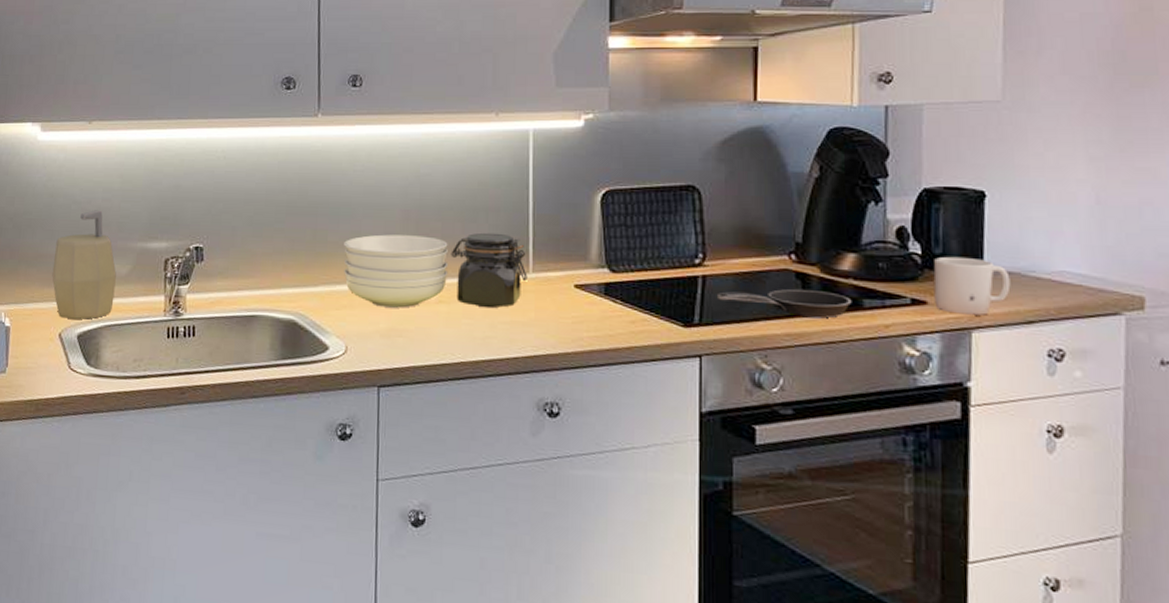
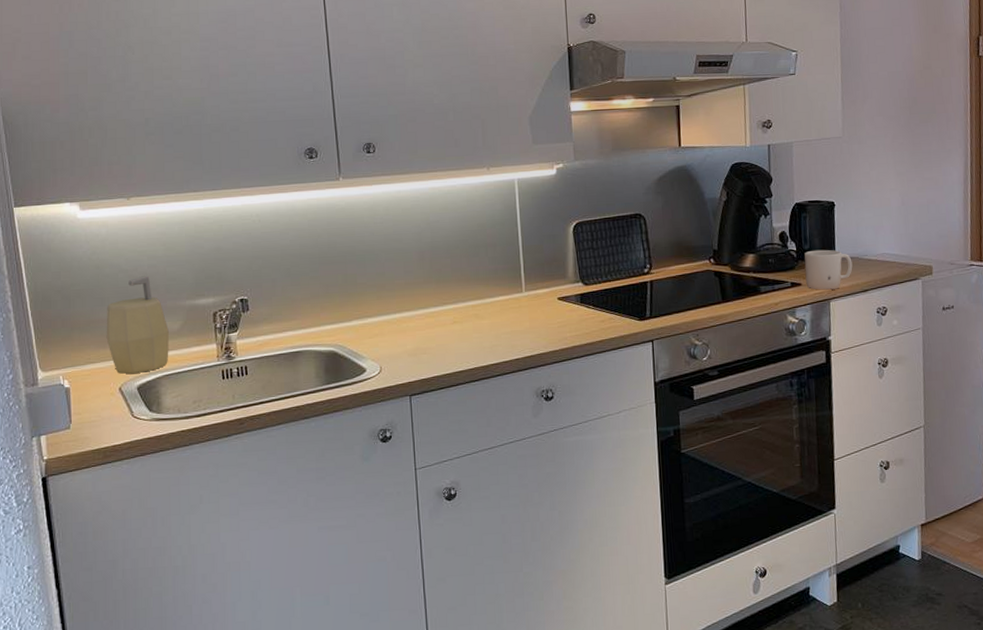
bowl: present [343,234,449,308] -> none [370,271,459,332]
jar: present [451,232,528,308] -> none [460,263,522,323]
frying pan: present [716,288,852,318] -> none [661,283,753,303]

